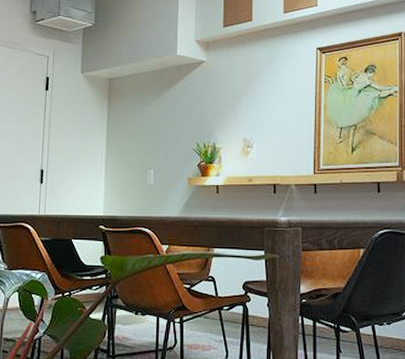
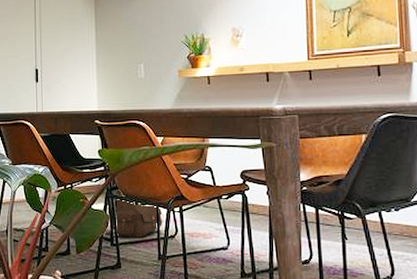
satchel: none [103,300,163,350] -> present [106,191,163,239]

